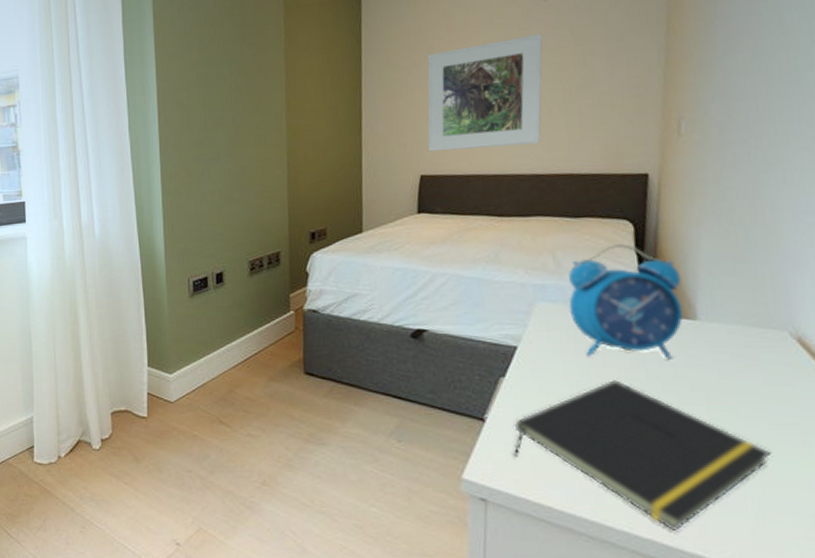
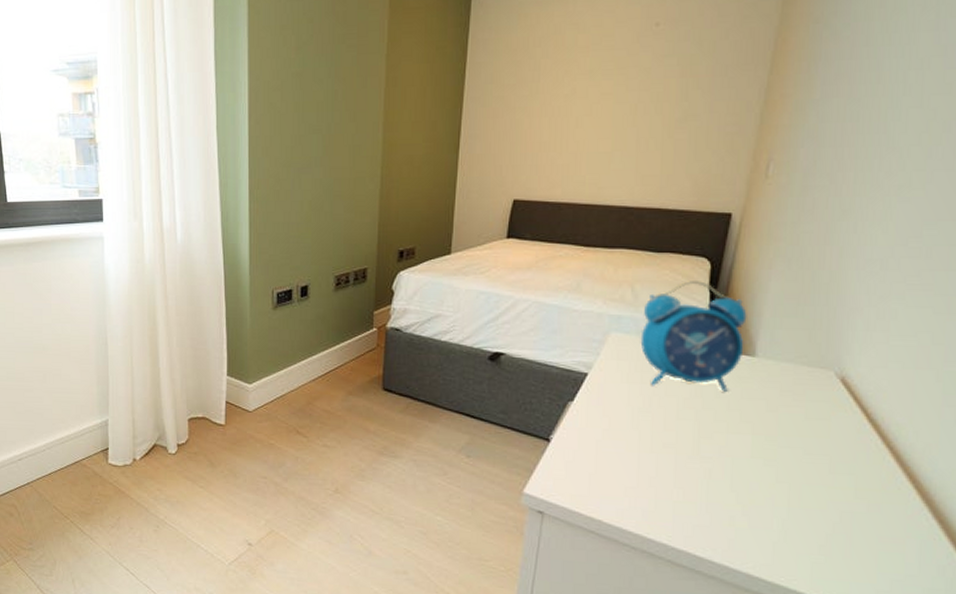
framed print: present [427,34,543,152] -> none [523,61,650,177]
notepad: present [513,380,772,531] -> none [572,408,802,544]

